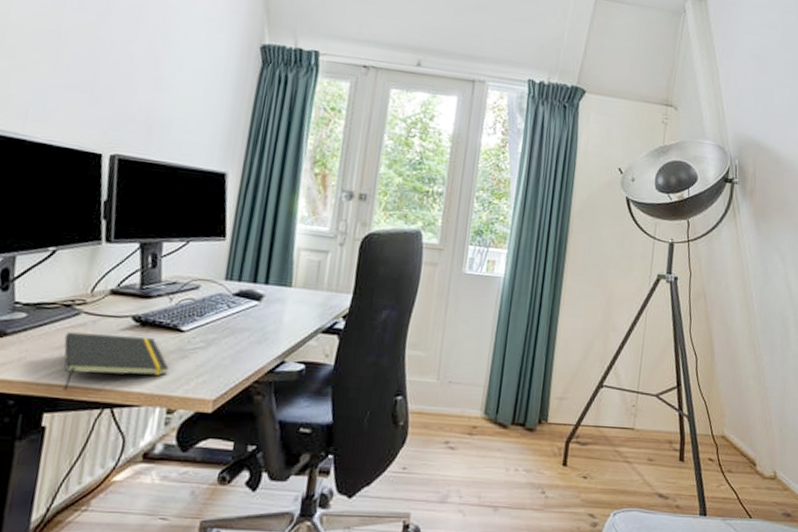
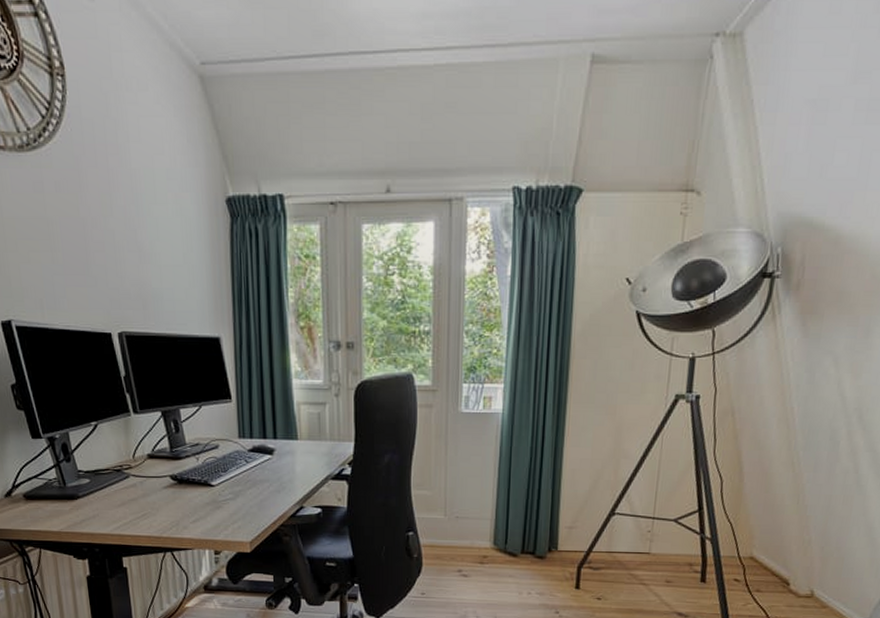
notepad: present [63,332,169,390] -> none [122,492,209,539]

